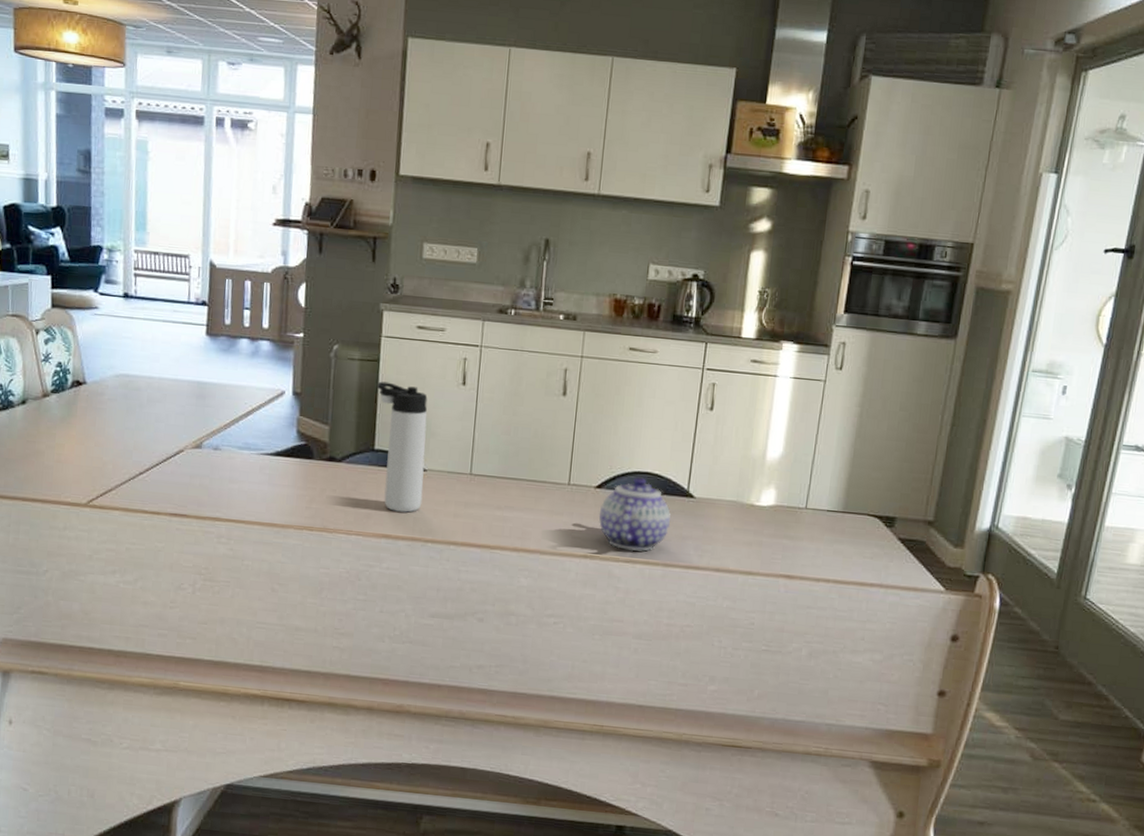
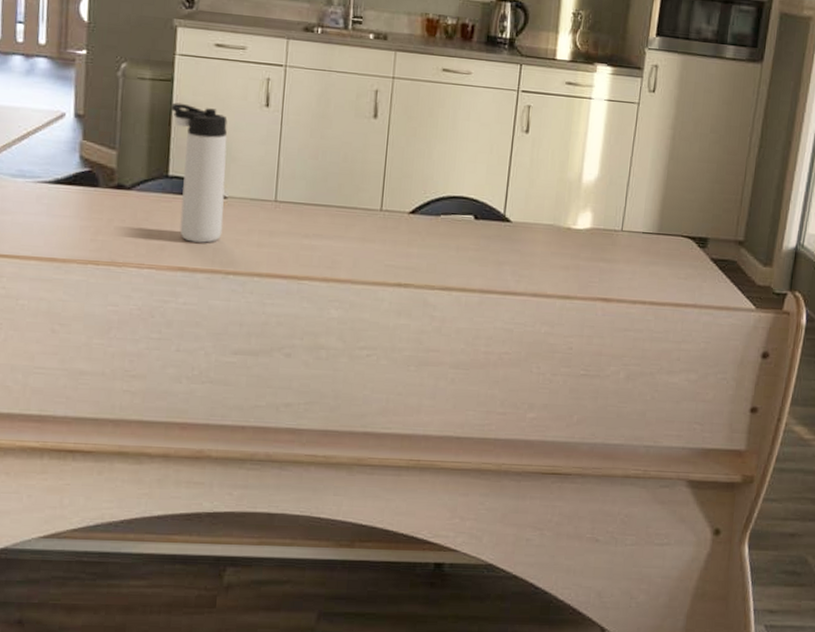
teapot: present [598,477,671,552] -> none [412,201,487,279]

